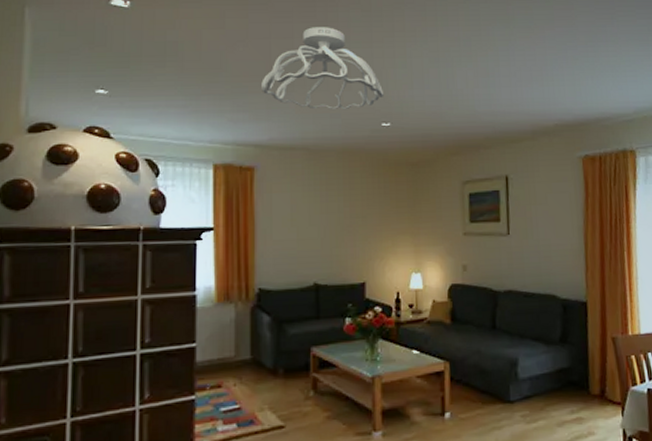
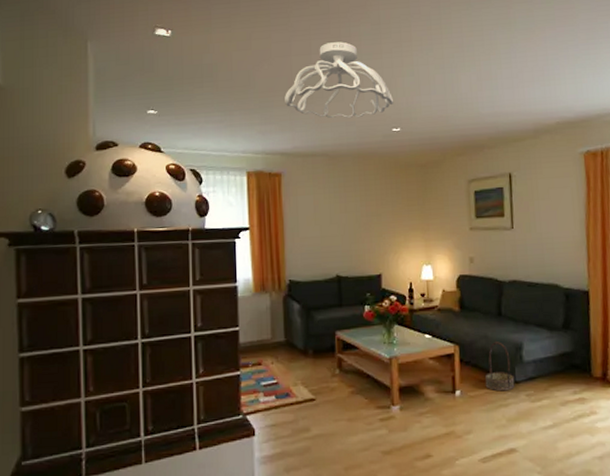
basket: none [477,357,510,413] -> present [484,342,515,392]

